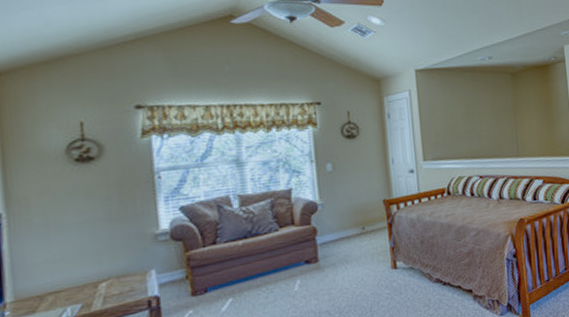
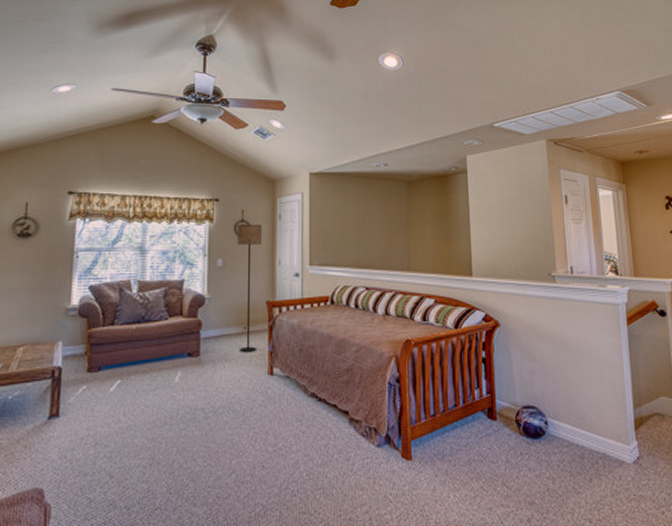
floor lamp: none [344,125,377,252] -> present [237,225,262,352]

